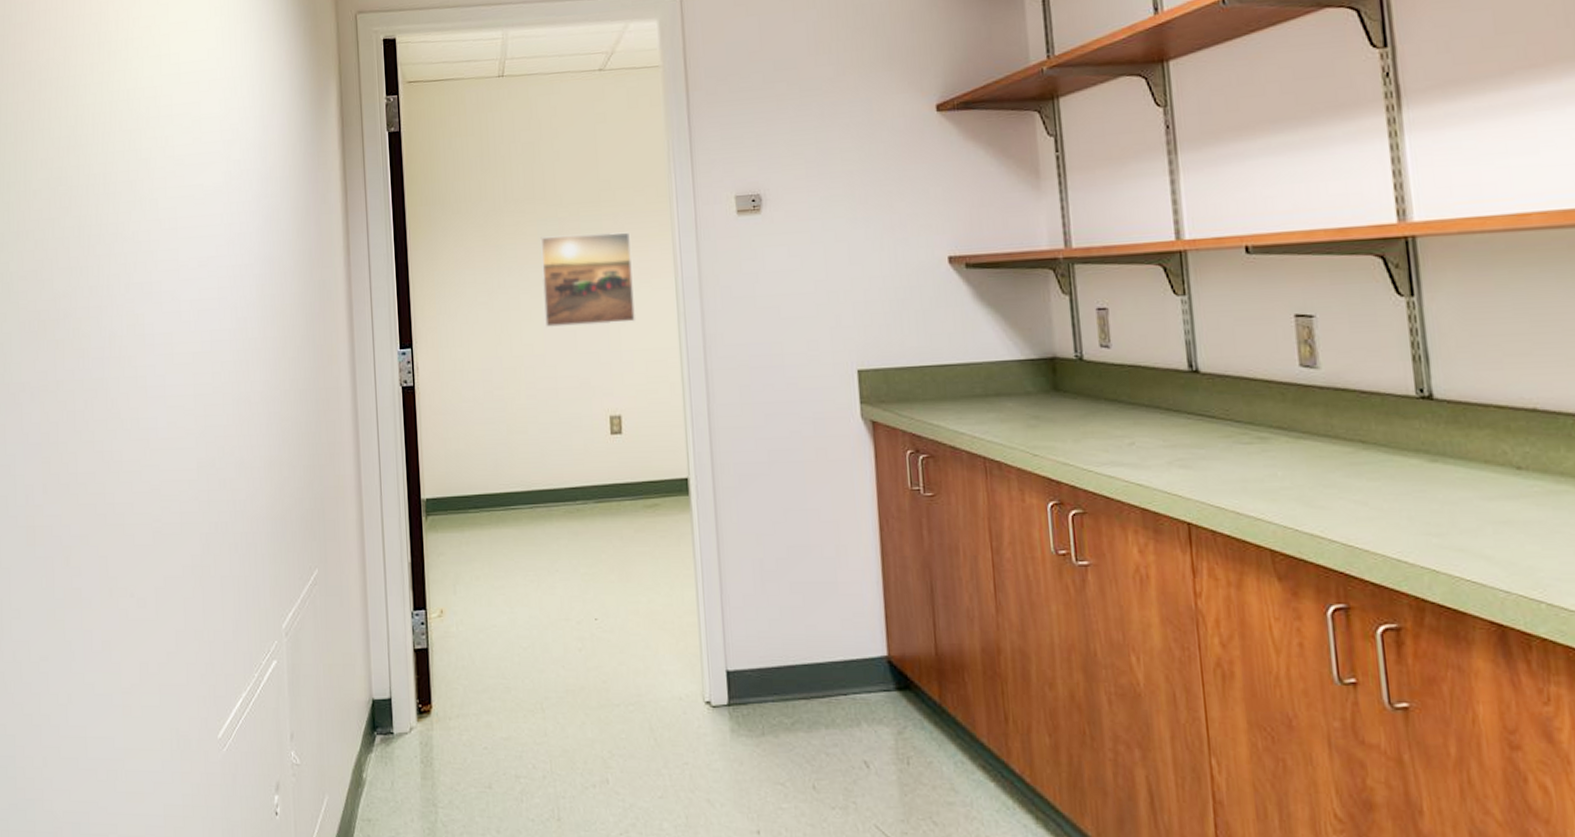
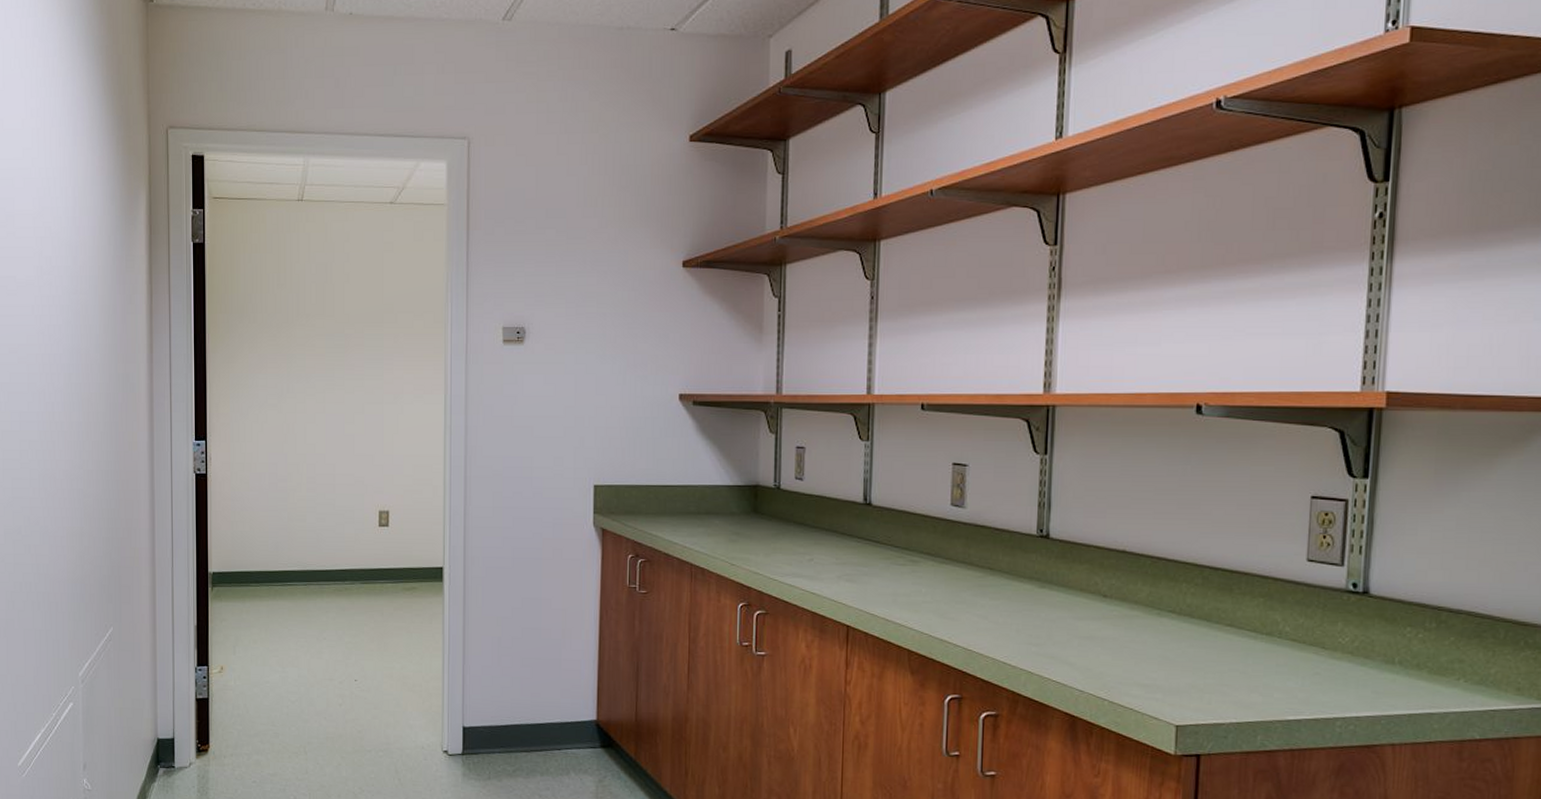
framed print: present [540,232,636,328] -> none [326,350,408,432]

